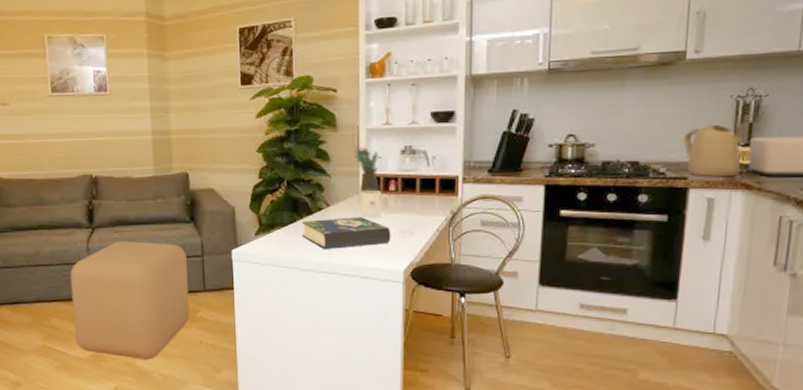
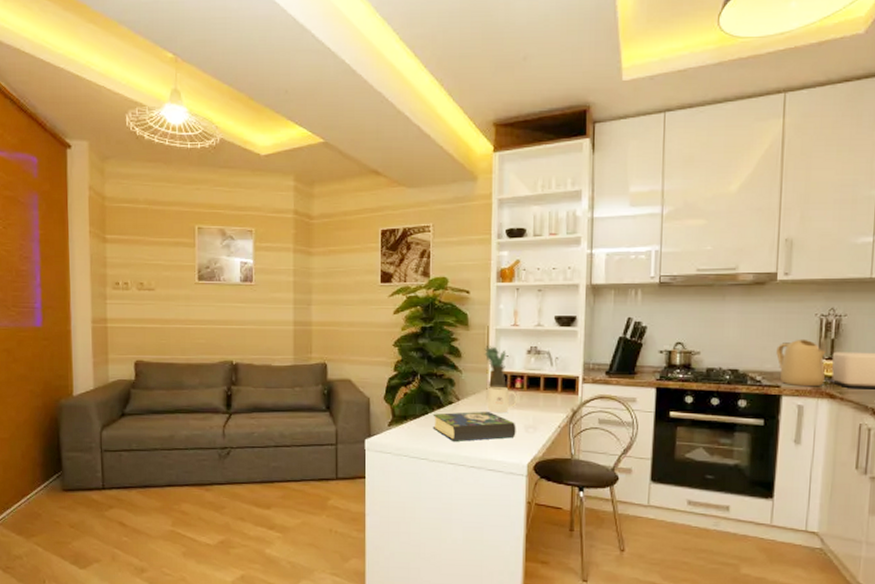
cube: present [70,241,190,360] -> none [204,427,321,547]

